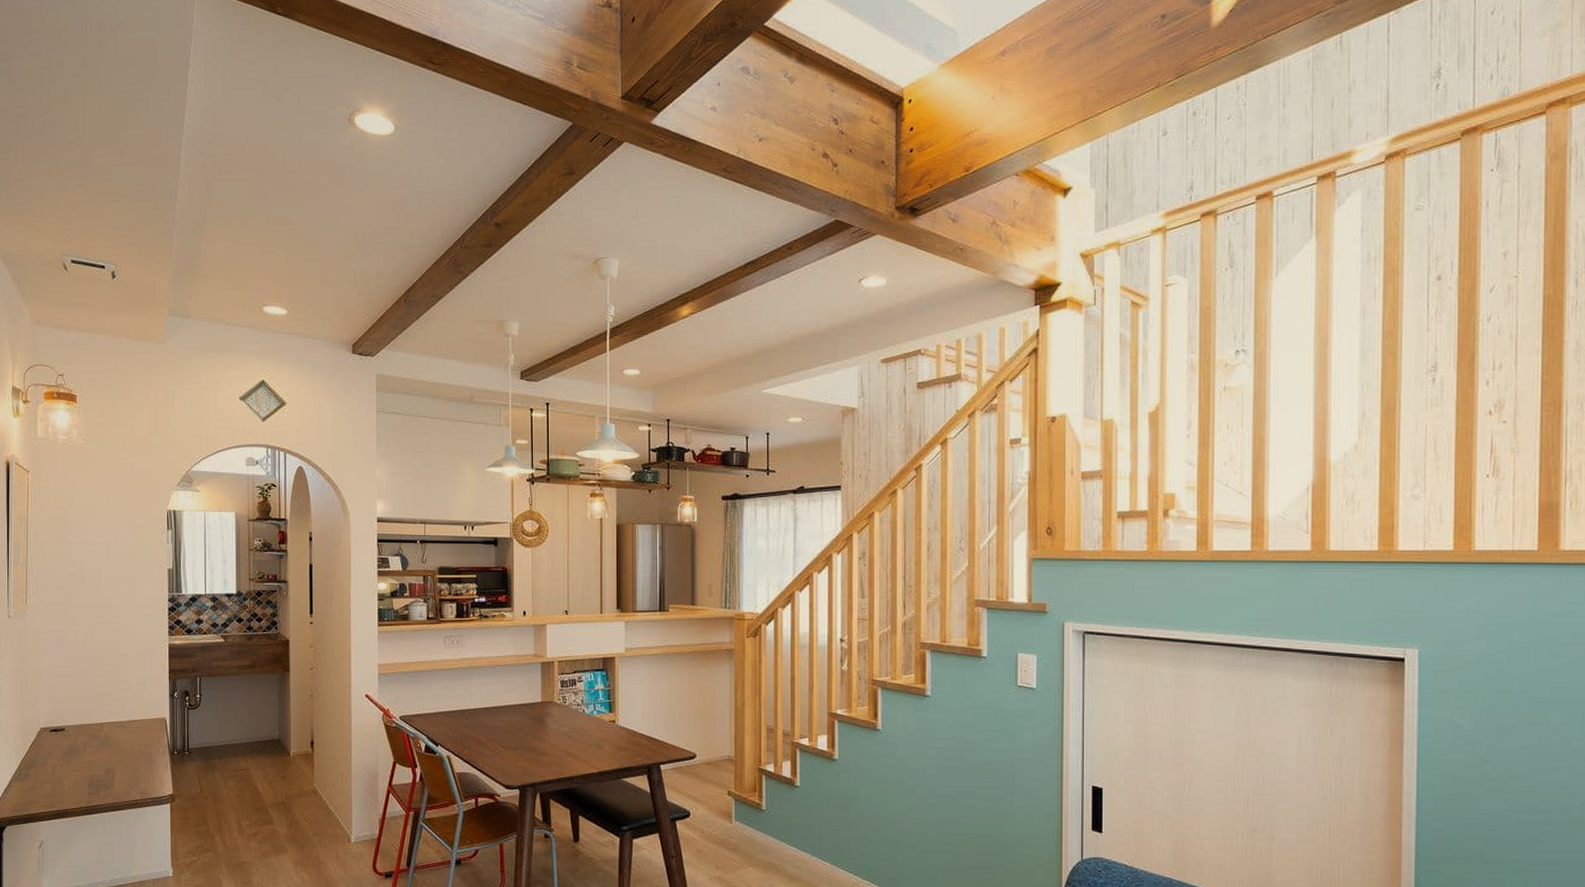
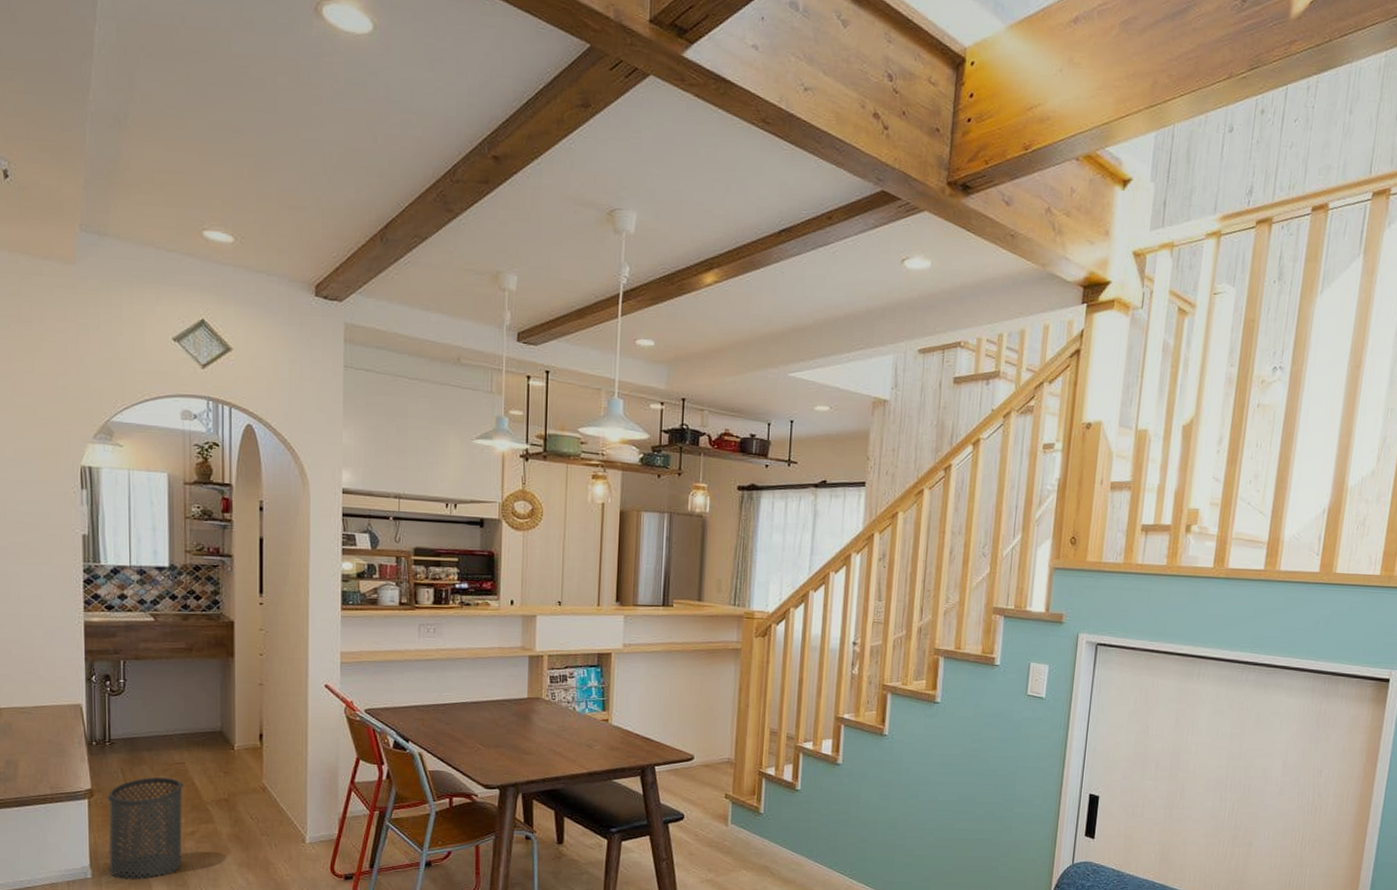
trash can: none [186,782,249,878] -> present [107,776,184,880]

